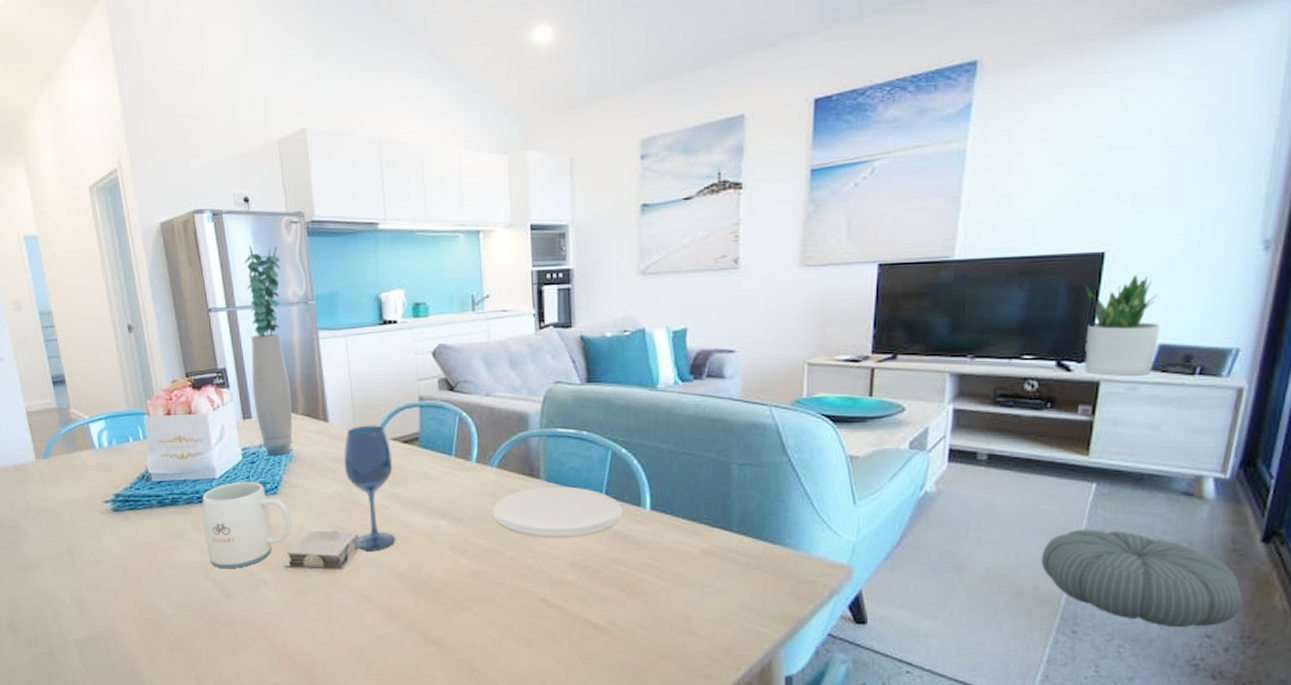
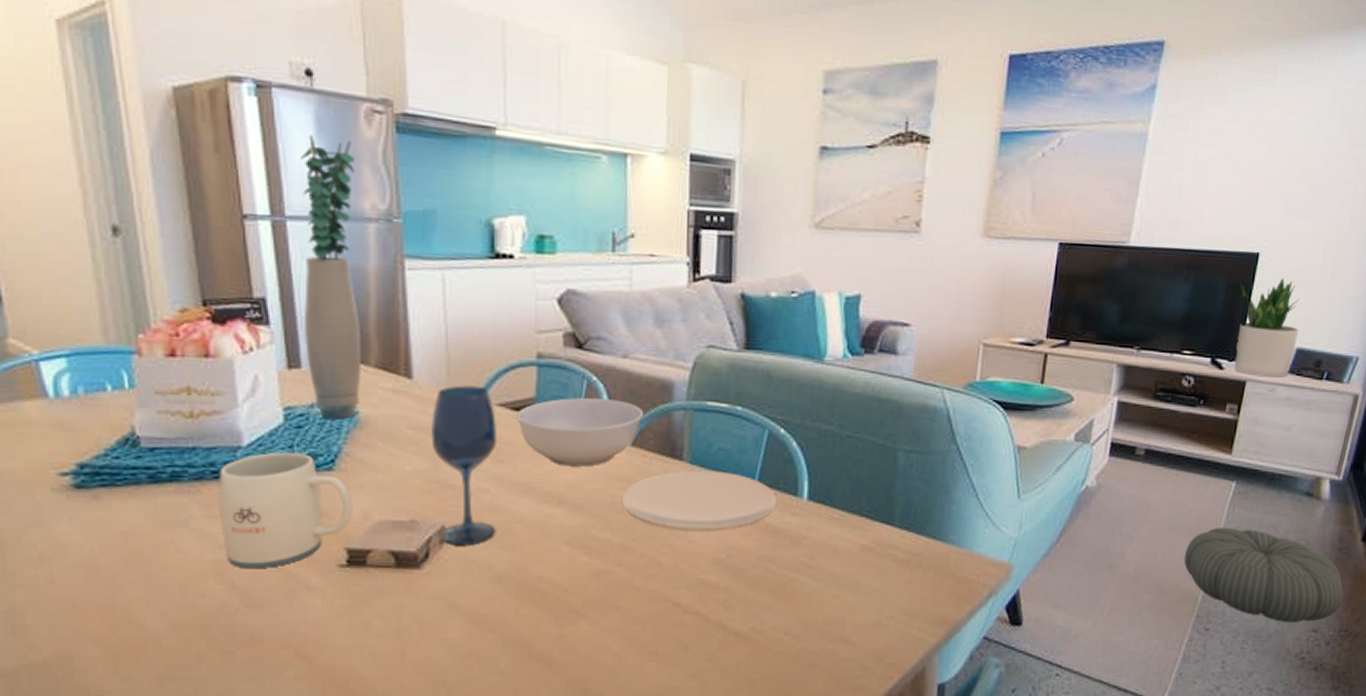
bowl: none [406,430,506,486] -> present [517,398,644,467]

